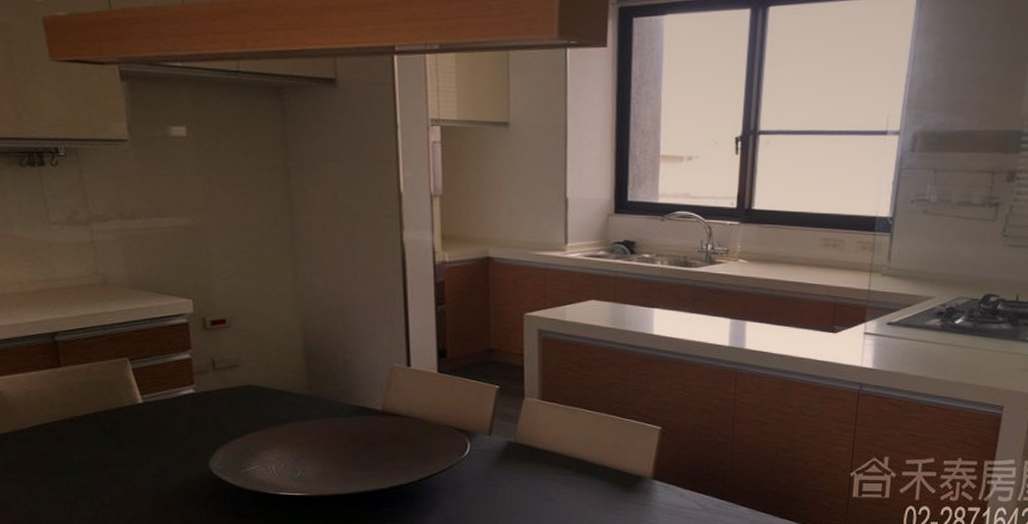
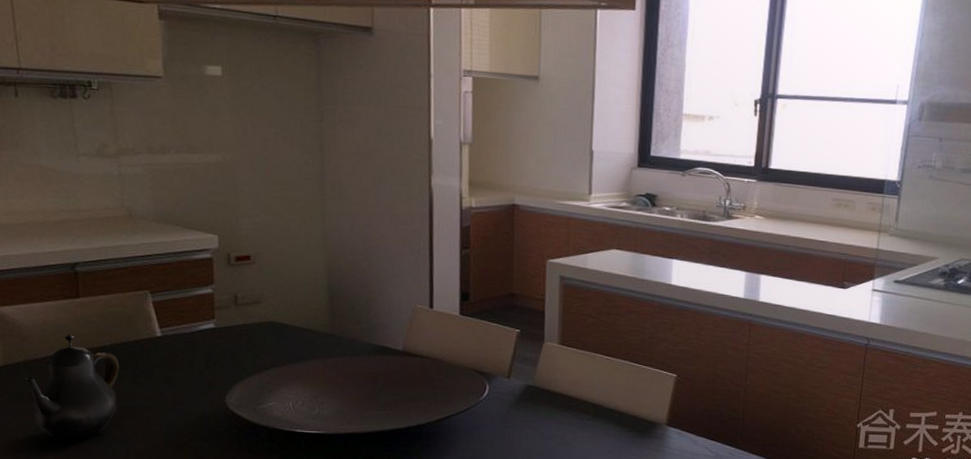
teapot: none [13,403,105,510] -> present [24,334,120,442]

